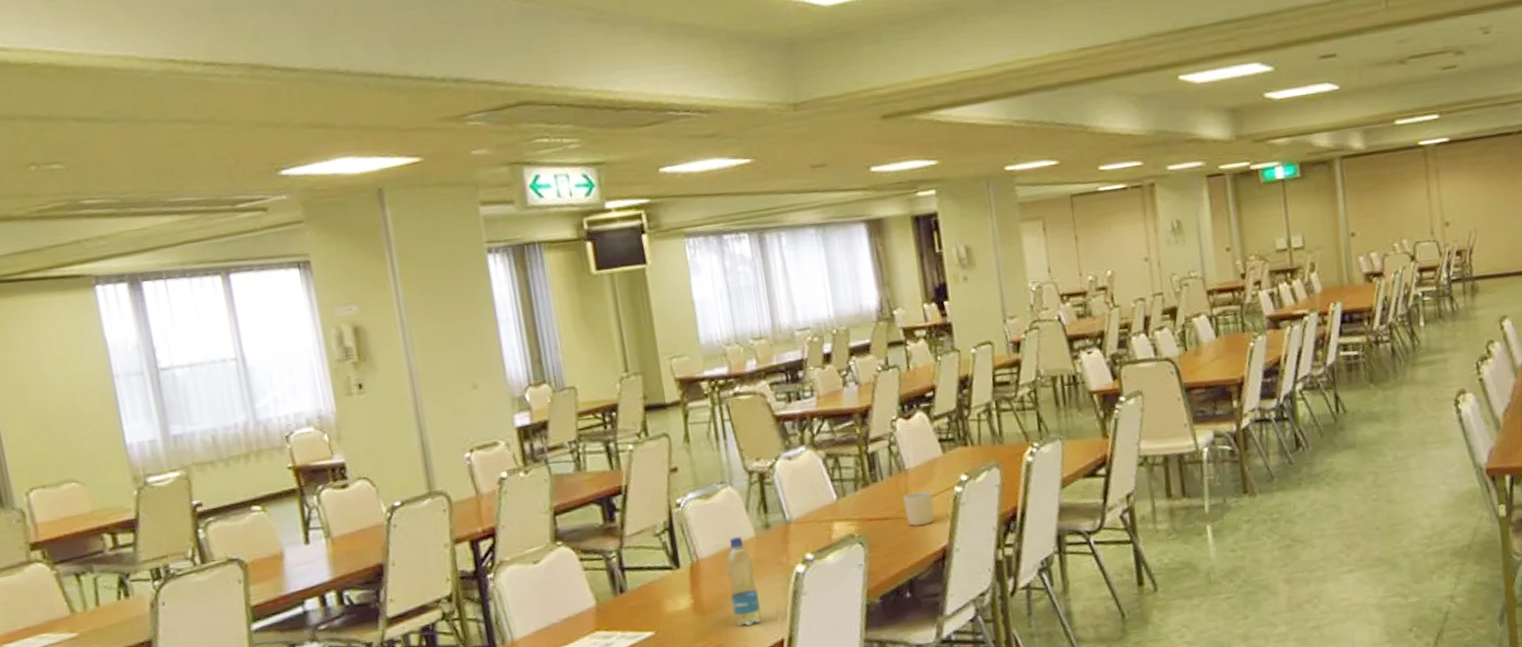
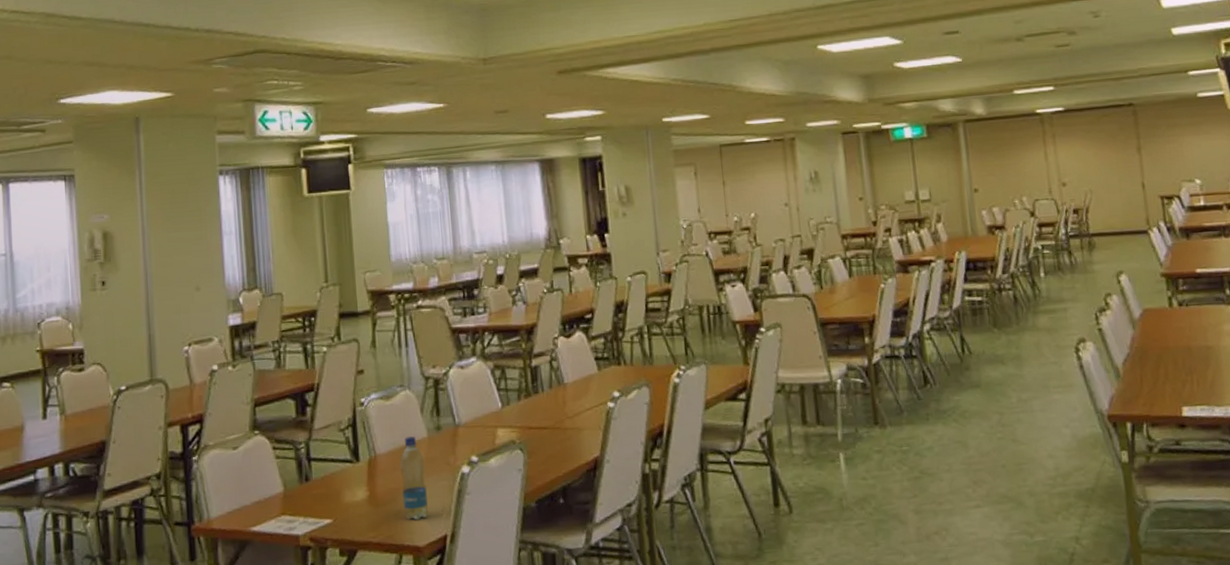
mug: present [903,491,935,527] -> none [561,405,589,437]

